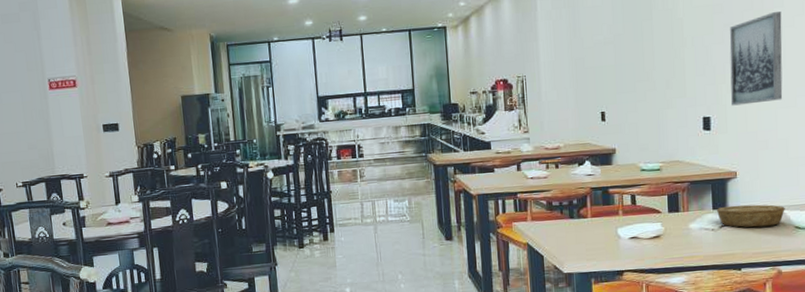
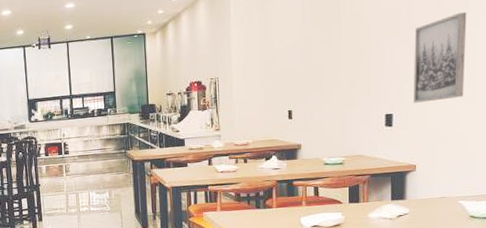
bowl: present [716,204,785,228] -> none [394,195,461,217]

